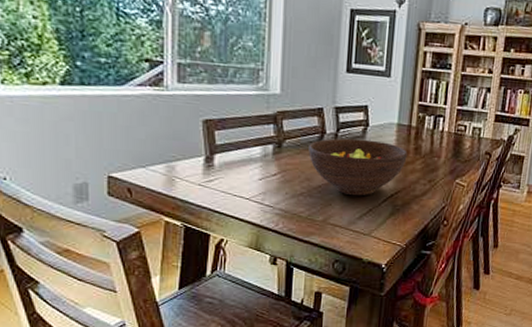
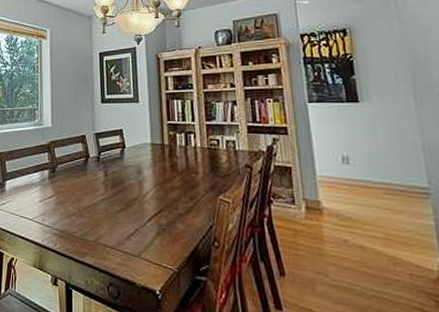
fruit bowl: present [308,138,408,196] -> none [77,160,165,216]

